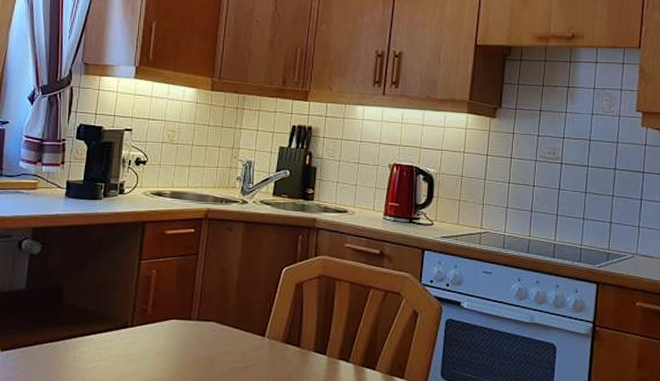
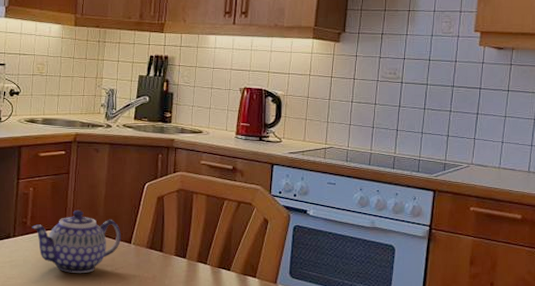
teapot: none [153,296,254,370] -> present [32,210,121,273]

